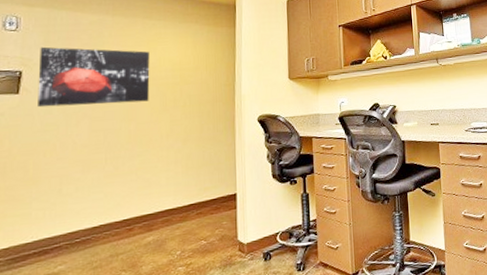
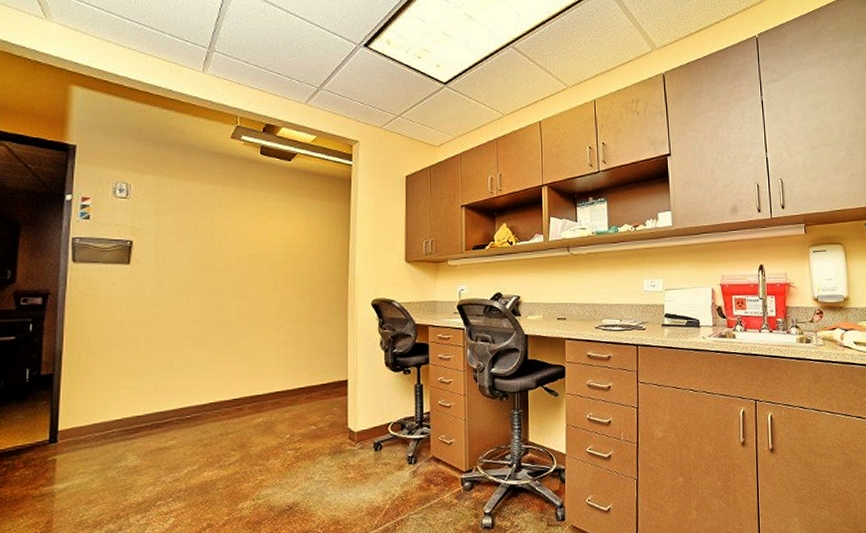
wall art: present [38,46,150,108] -> none [148,216,261,279]

